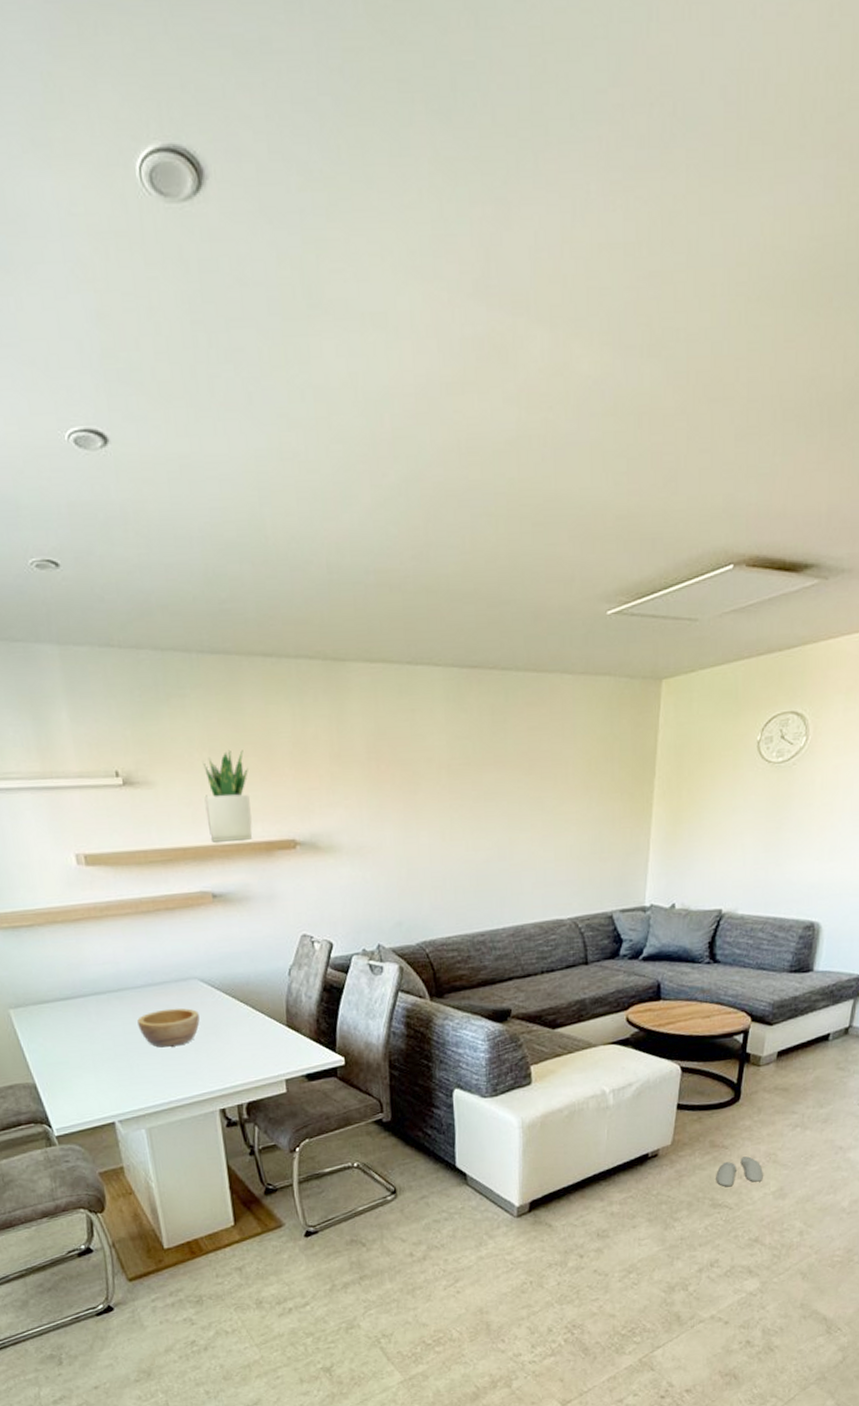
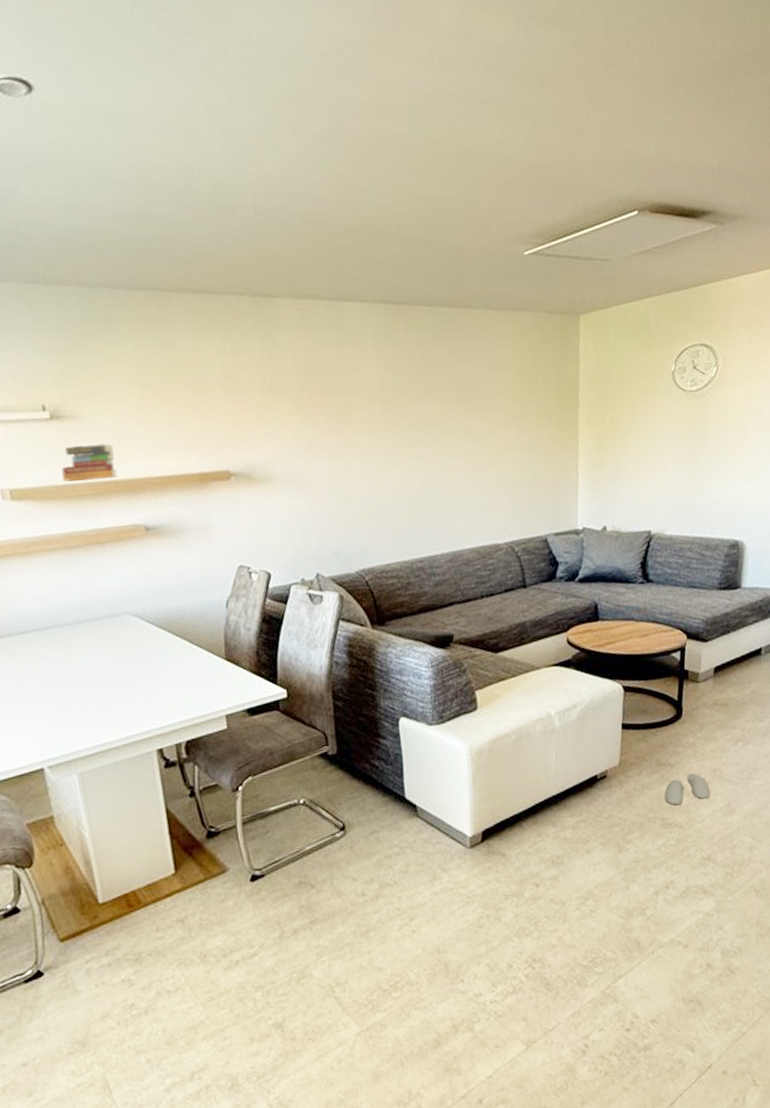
books: none [133,811,187,848] -> present [62,444,118,482]
bowl: present [137,1008,200,1048] -> none [67,644,134,687]
planter: present [202,749,252,842] -> none [132,383,185,475]

